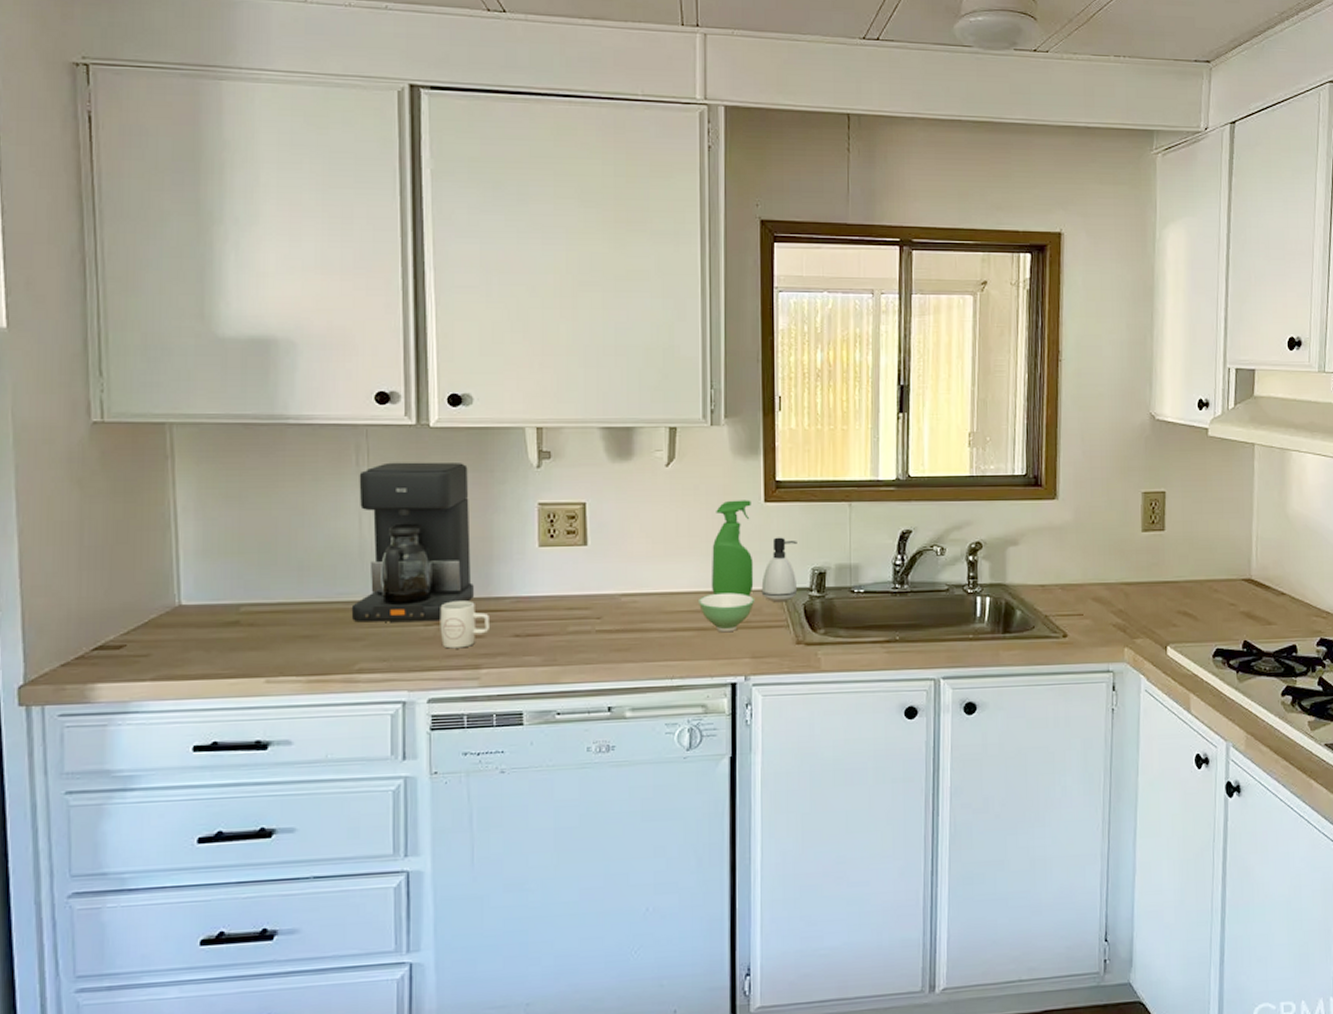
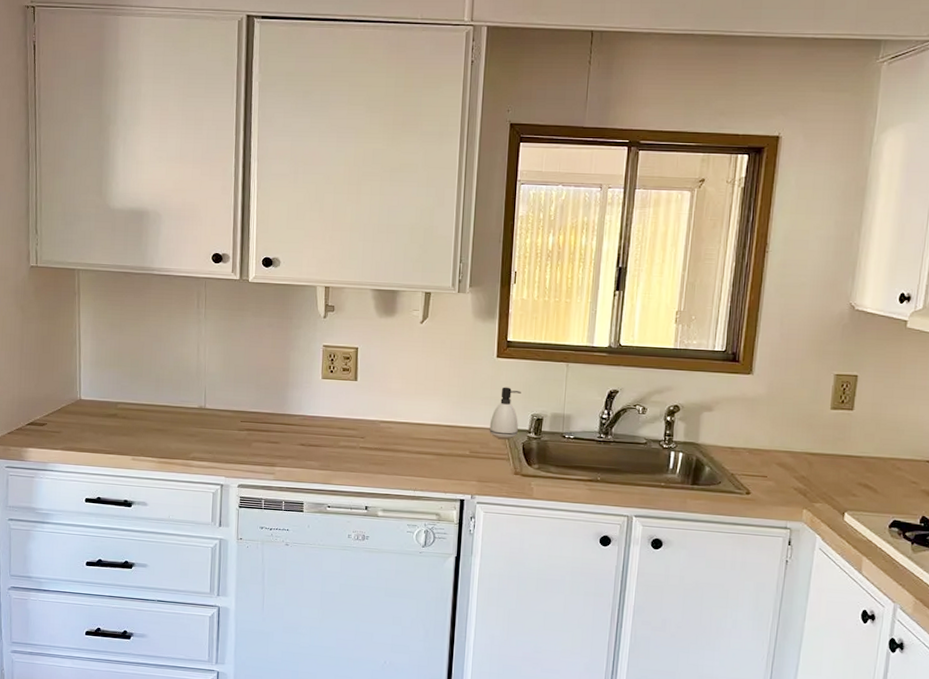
coffee maker: present [351,462,474,623] -> none [189,307,274,428]
mug: present [440,601,491,649] -> none [248,414,285,450]
bowl: present [697,592,755,633] -> none [438,427,484,459]
spray bottle: present [711,500,754,596] -> none [449,354,486,432]

